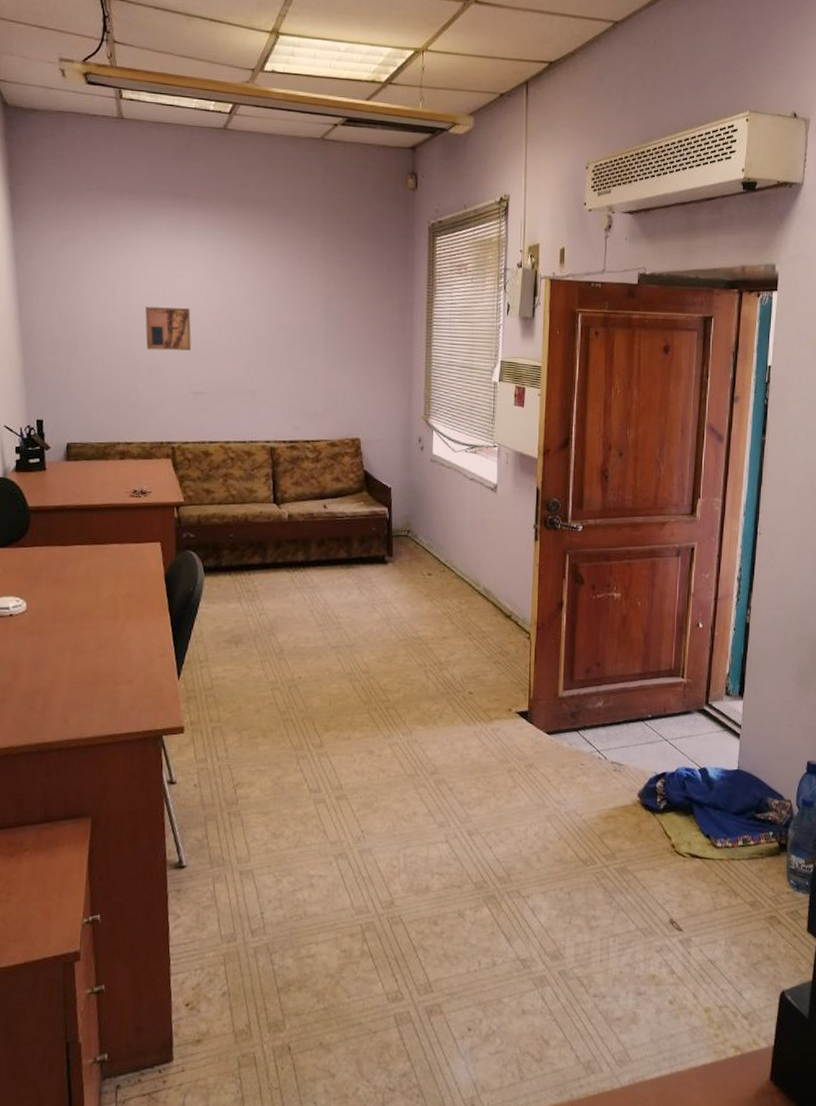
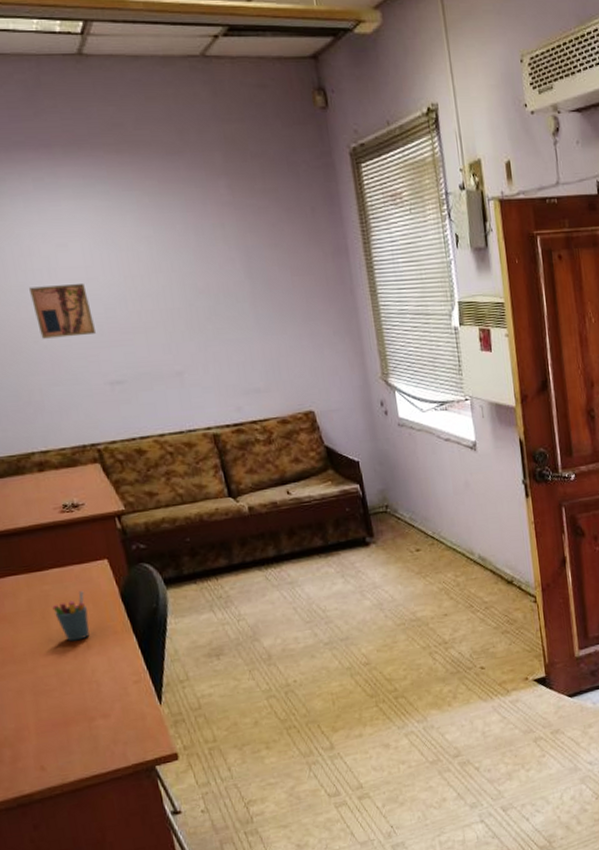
pen holder: none [105,567,135,611] -> present [52,591,90,642]

